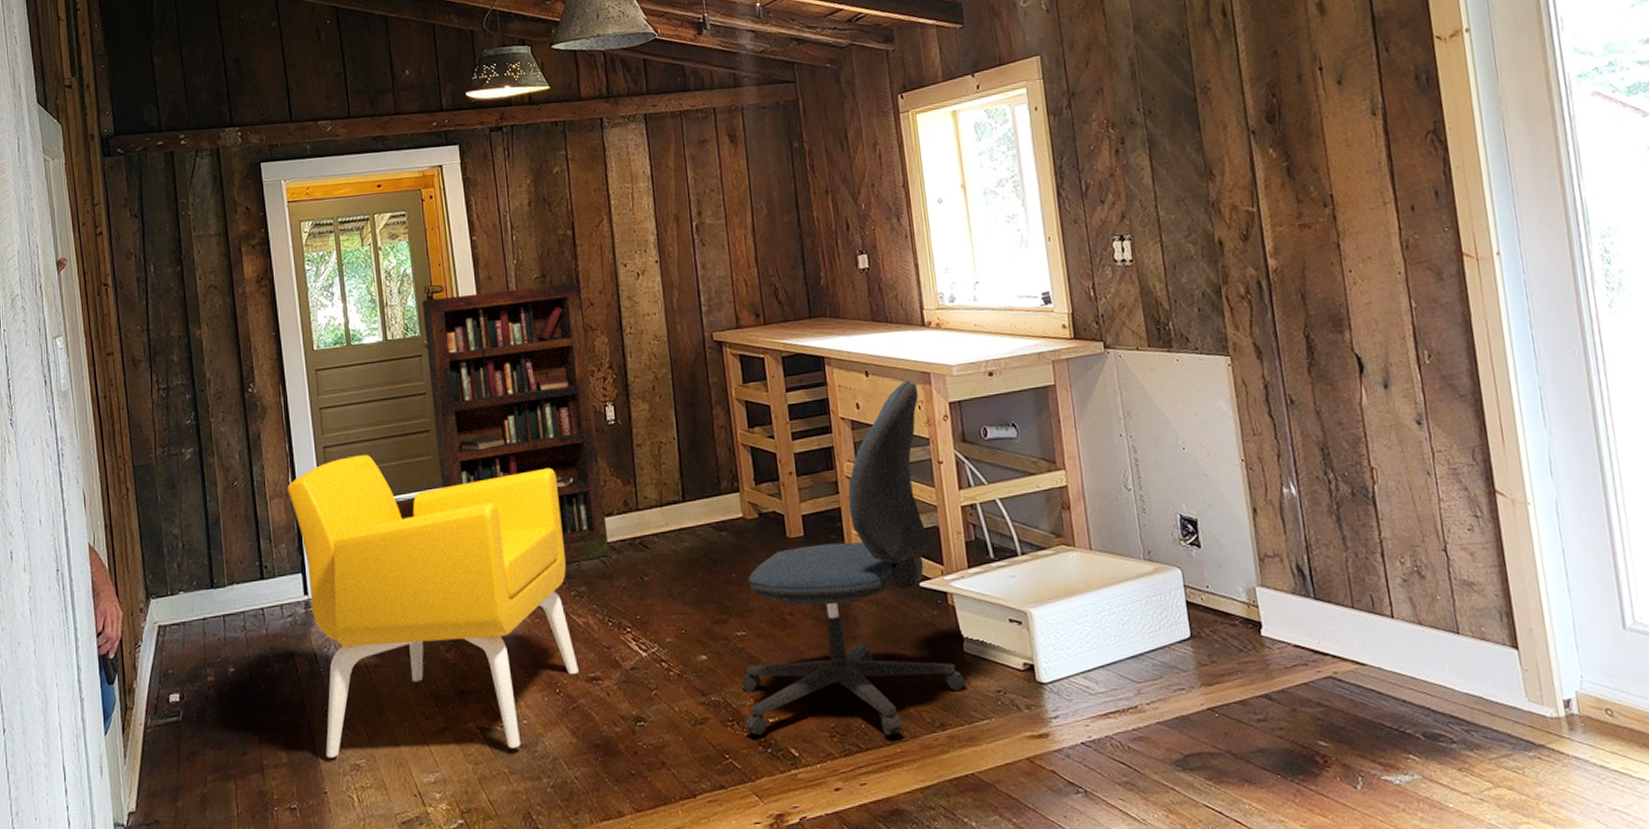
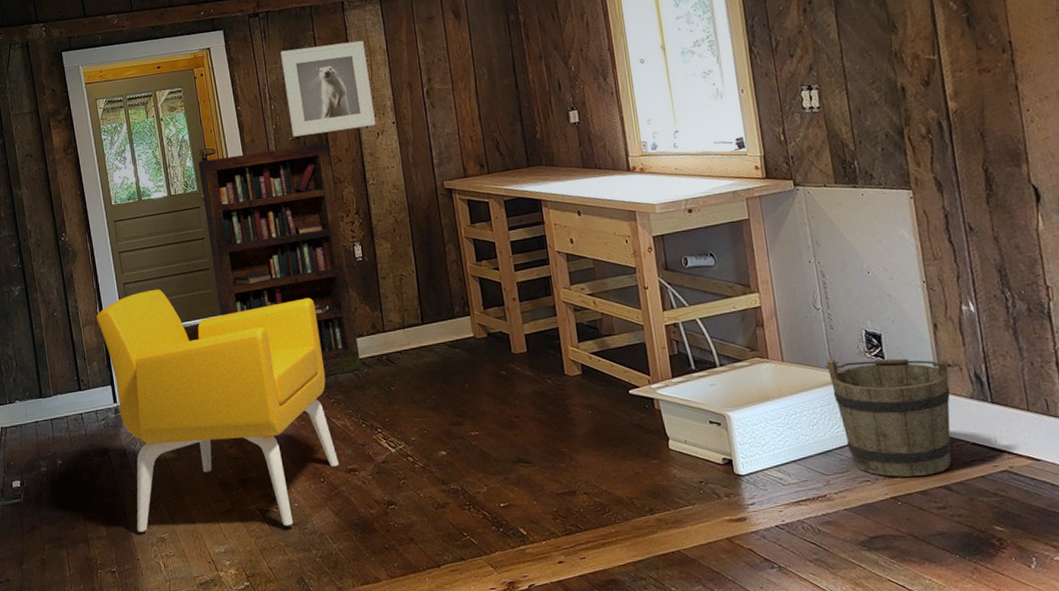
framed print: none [526,164,636,275] -> present [280,40,376,137]
office chair: present [741,380,965,735] -> none [476,218,671,518]
bucket: none [1136,545,1273,685] -> present [825,356,953,477]

